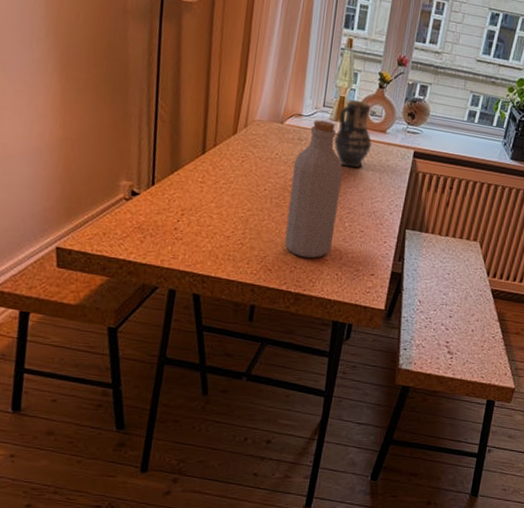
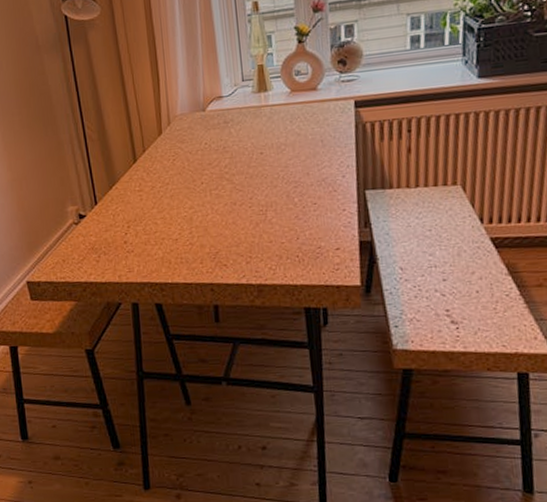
bottle: present [284,120,343,259] -> none [225,95,285,246]
vase: present [334,99,372,168] -> none [262,62,304,138]

